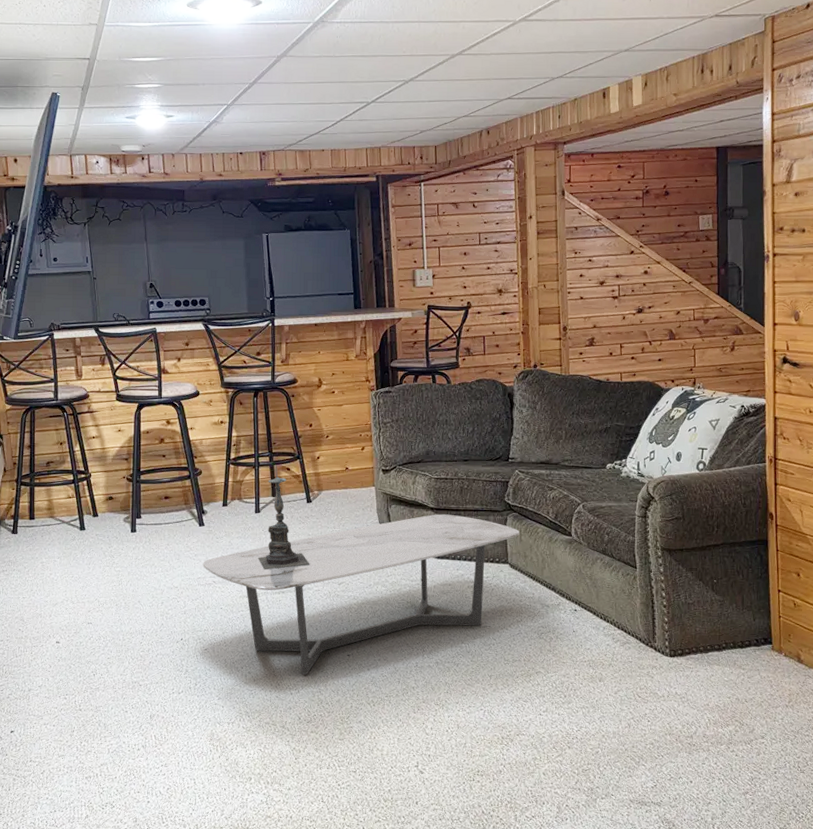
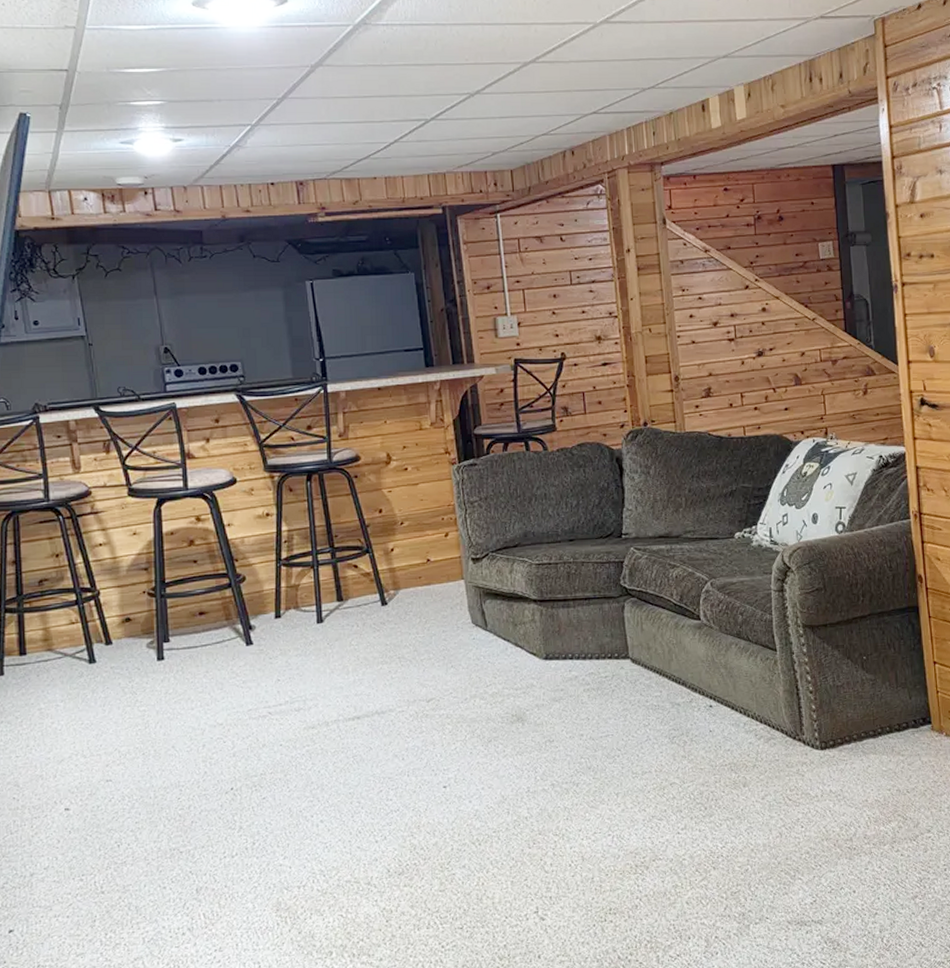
coffee table: present [203,514,520,675] -> none [253,605,640,817]
candle holder: present [257,465,310,570] -> none [323,562,390,693]

